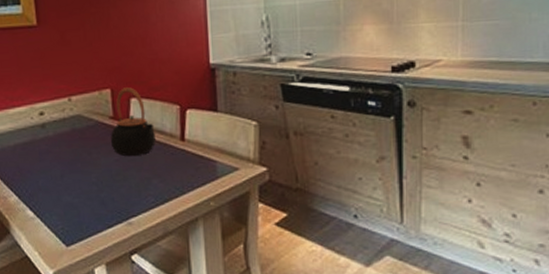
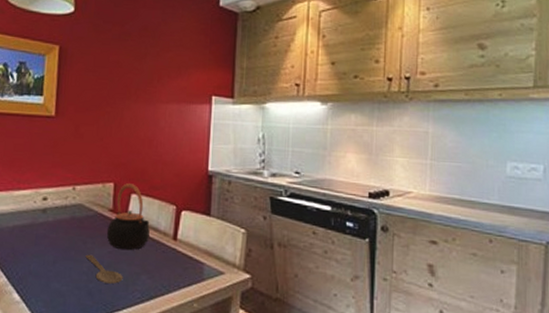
wooden spoon: none [92,164,134,191] -> present [85,254,123,284]

